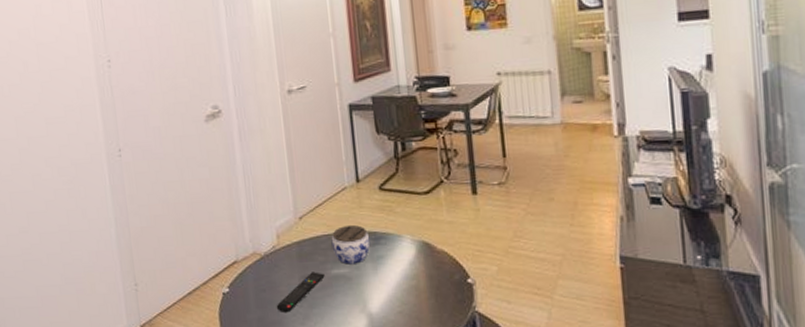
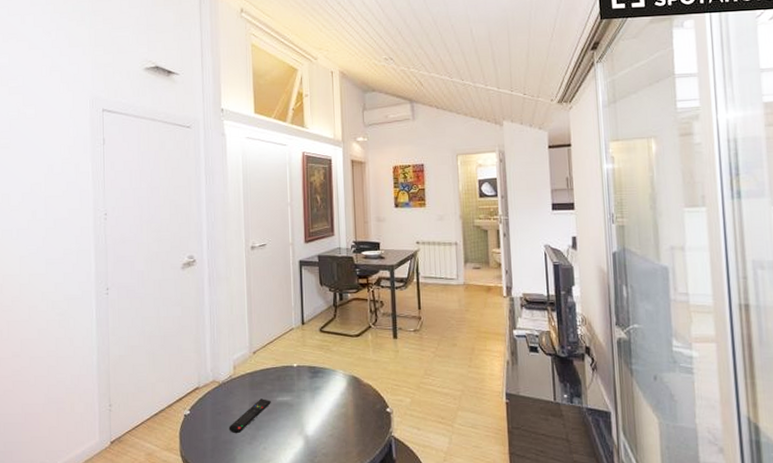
jar: present [331,224,371,265] -> none [278,359,310,393]

